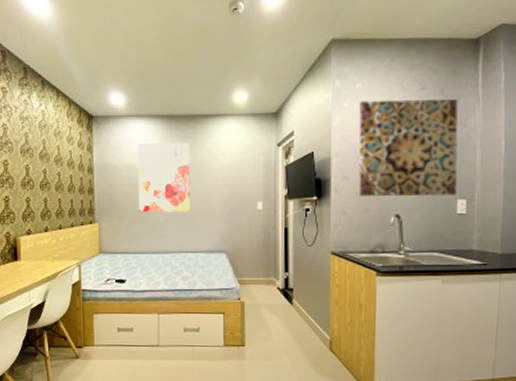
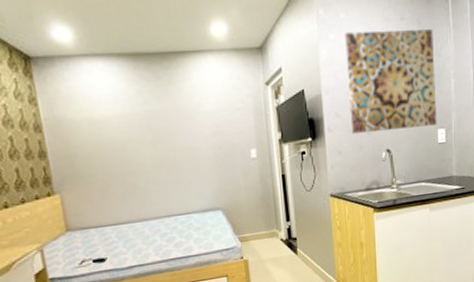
wall art: present [138,143,191,212] -> none [98,86,176,175]

